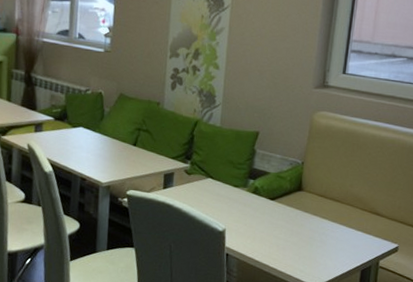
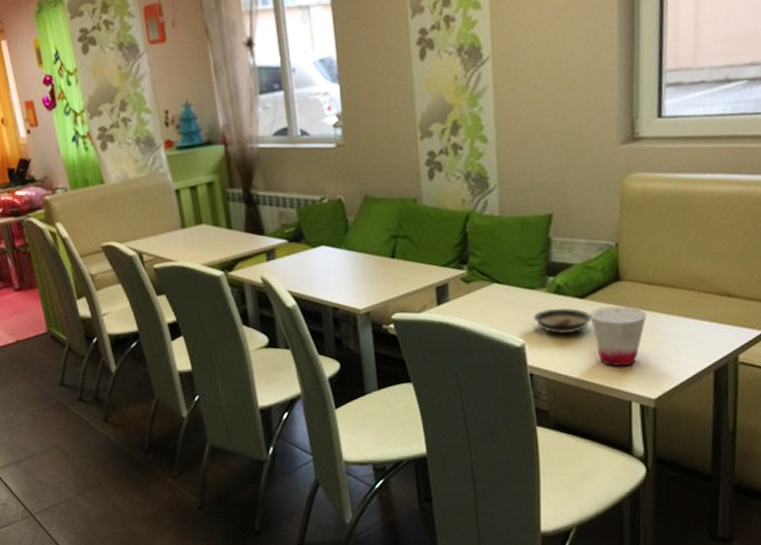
saucer: none [234,205,278,227] -> present [533,308,592,335]
cup: none [276,209,318,258] -> present [590,306,647,367]

